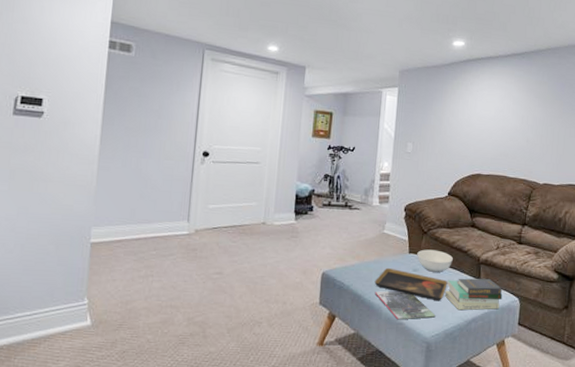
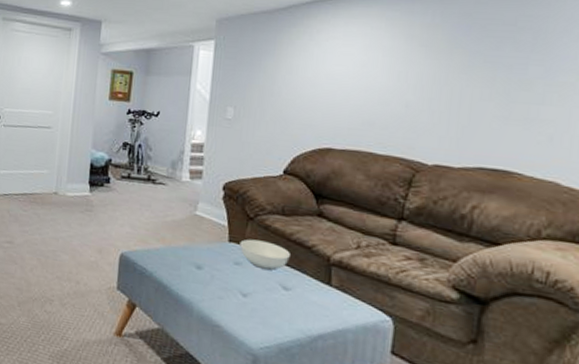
decorative tray: present [374,267,448,301] -> none [183,256,283,306]
magazine: present [374,290,436,320] -> none [184,283,266,326]
books: present [444,278,503,311] -> none [278,280,366,329]

